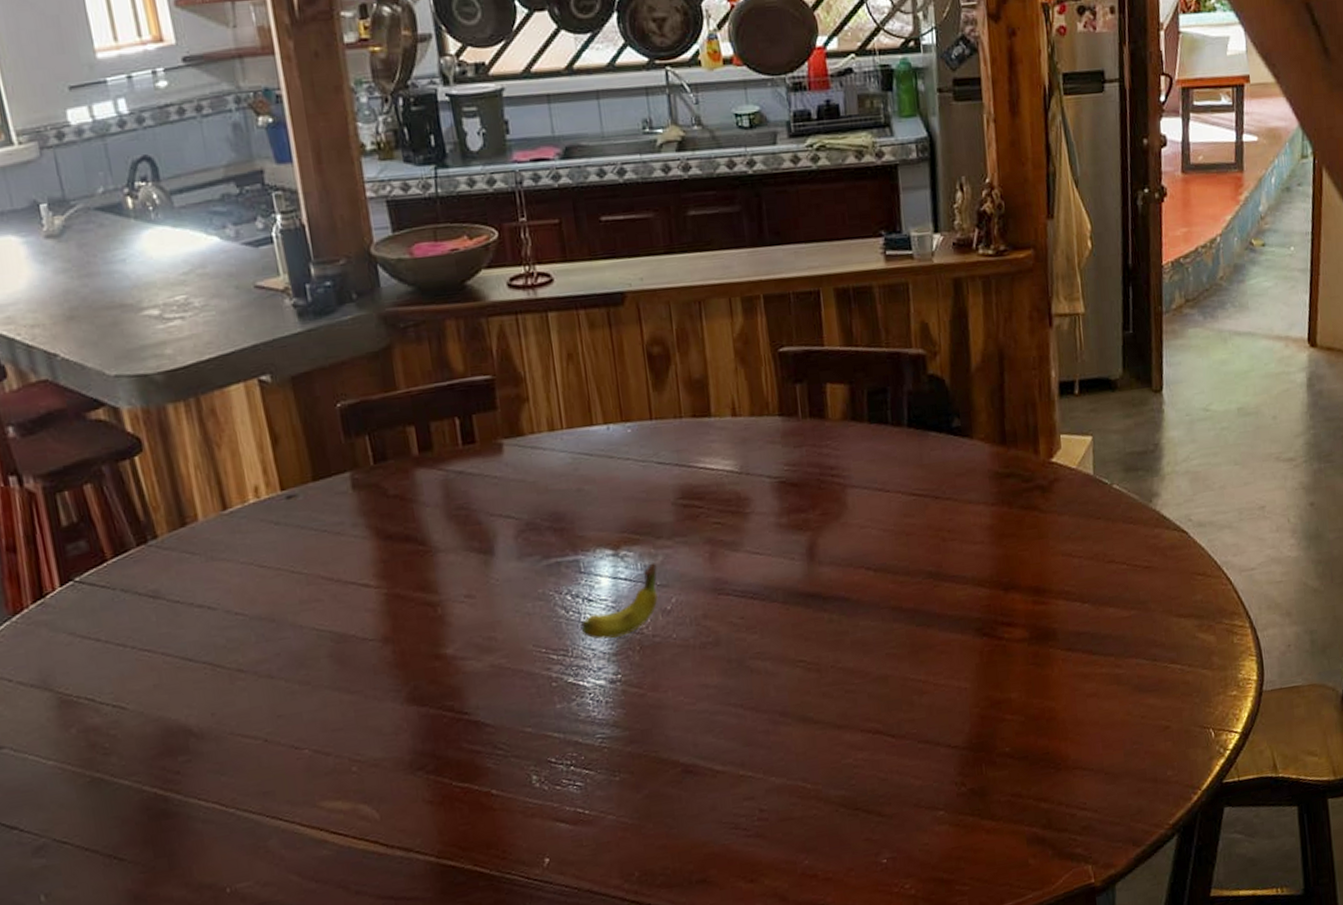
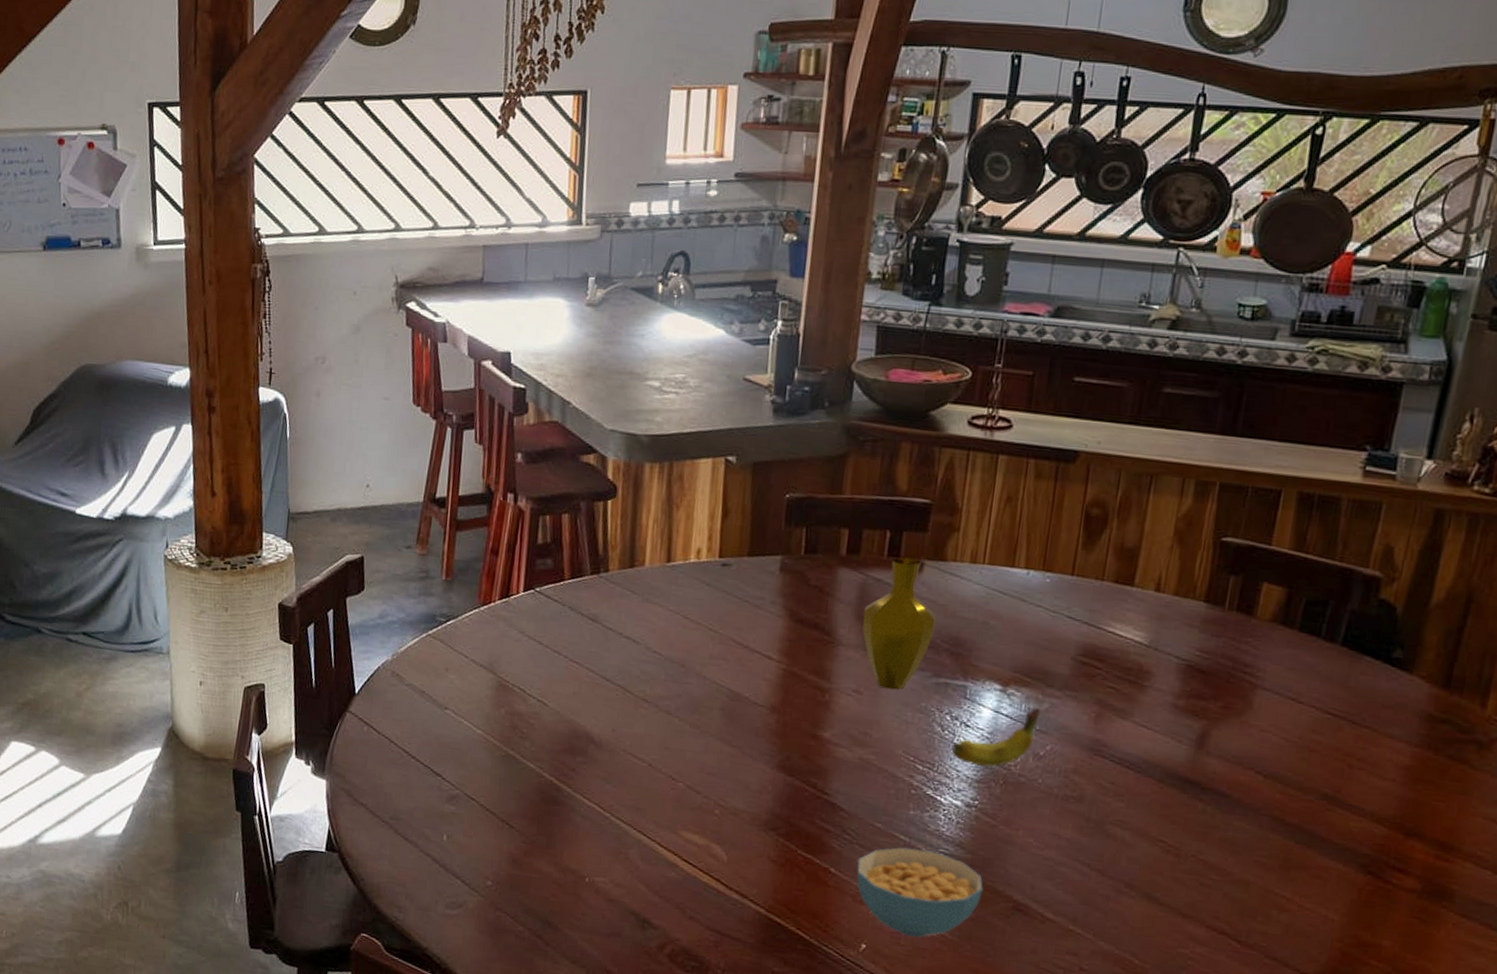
vase: none [453,440,531,586] -> present [862,557,936,690]
cereal bowl: none [516,739,650,835] -> present [856,847,983,938]

